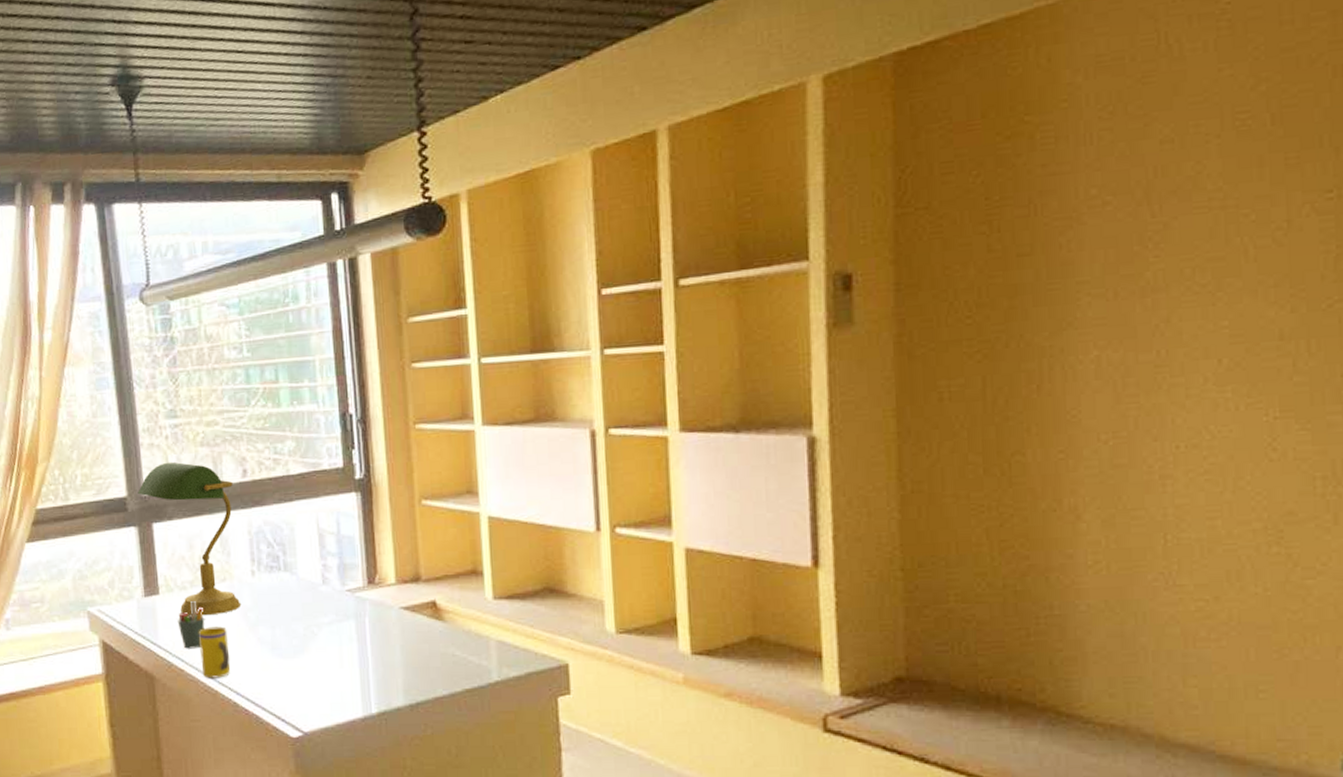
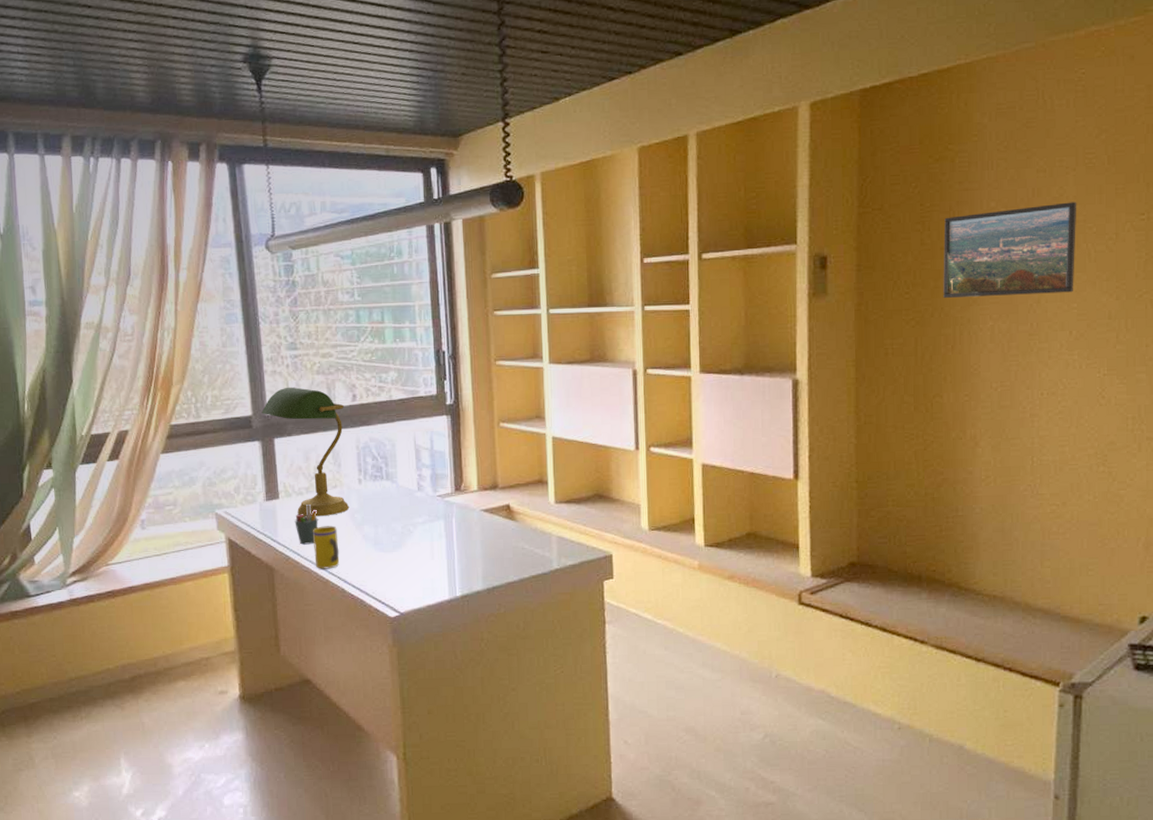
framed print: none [1021,180,1225,321] -> present [943,202,1077,298]

